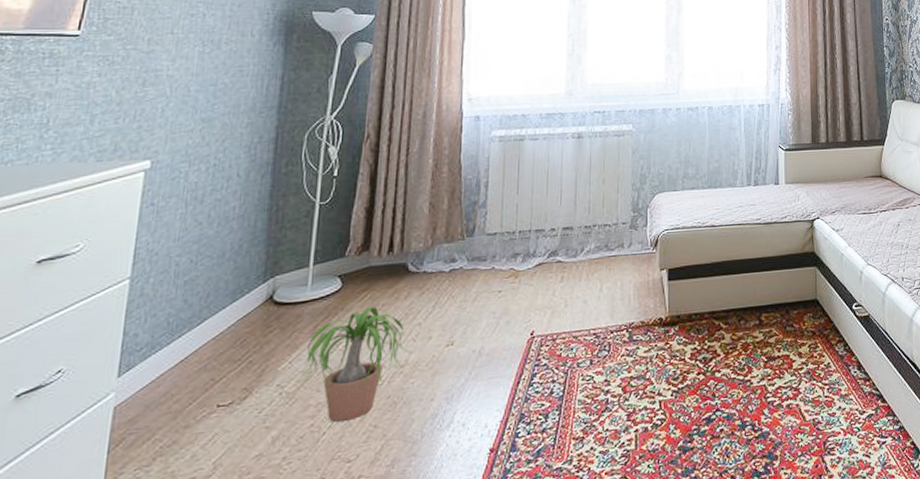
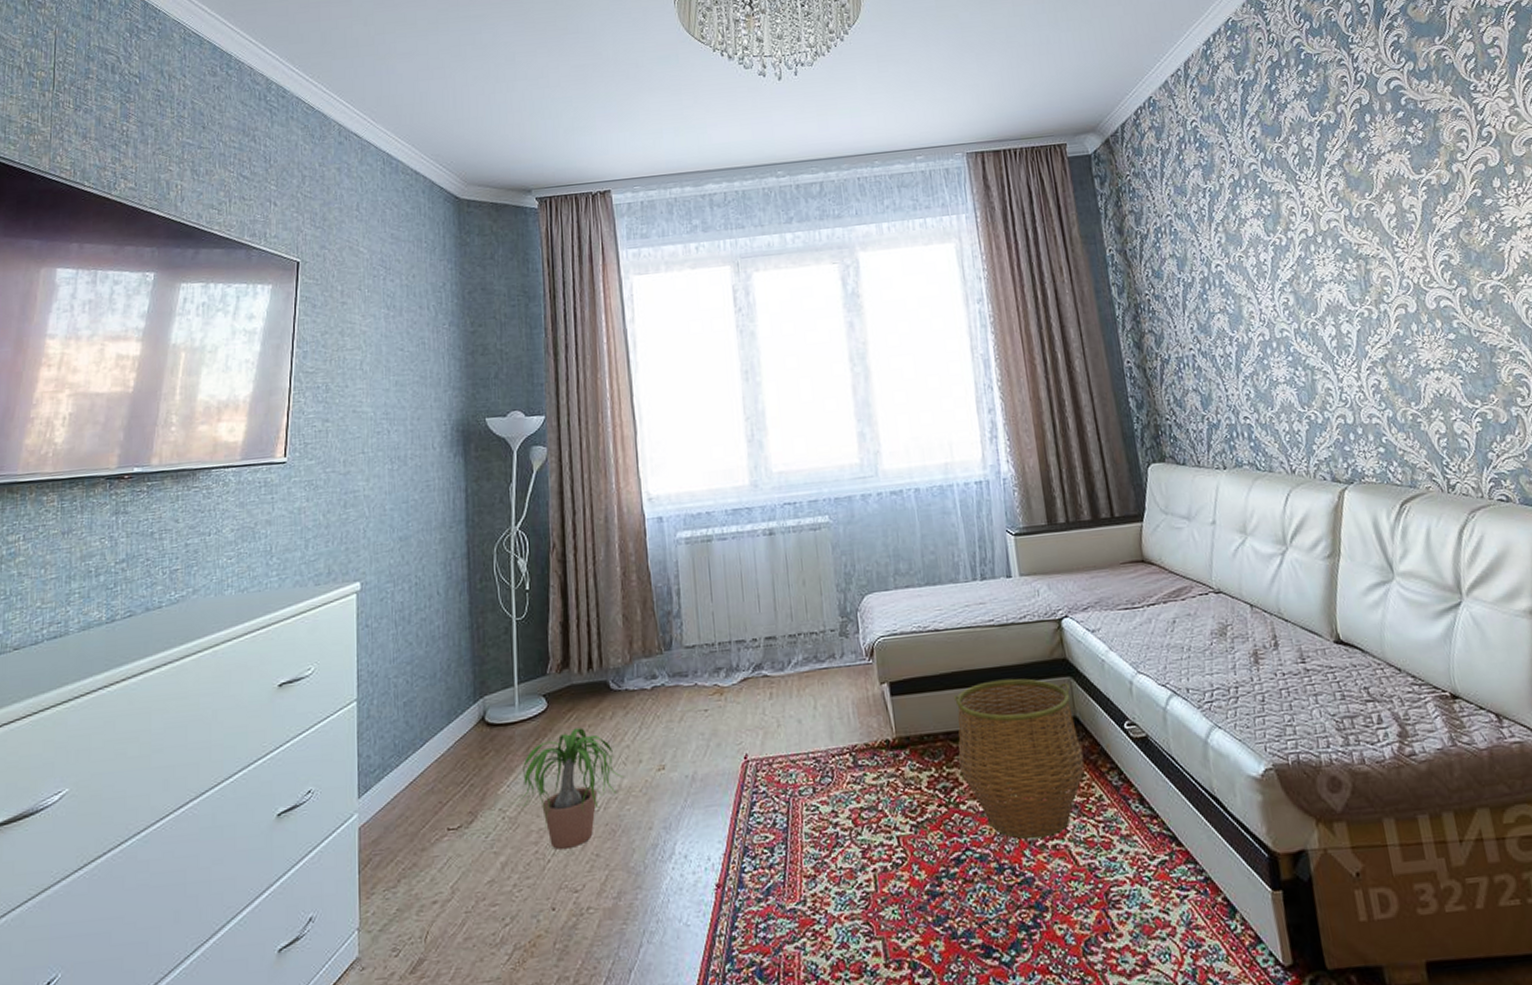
basket: none [719,267,819,401] -> present [953,678,1085,840]

